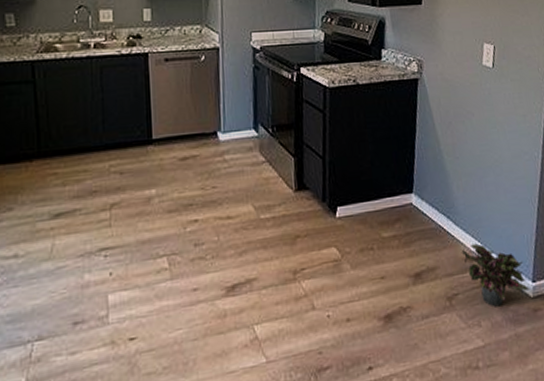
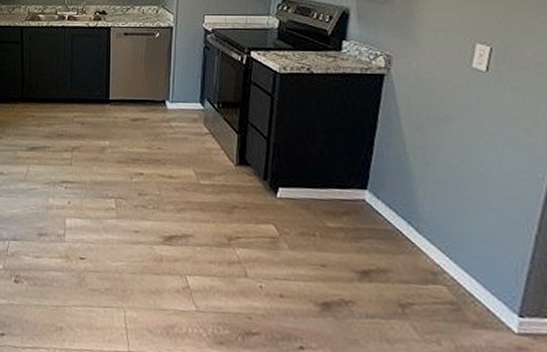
potted plant: present [462,243,530,307] -> none [423,256,515,331]

